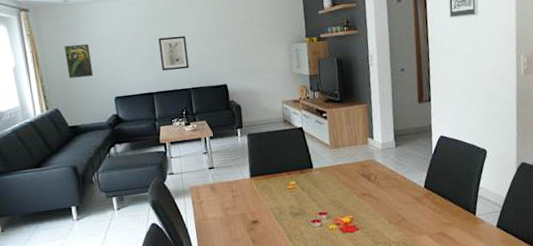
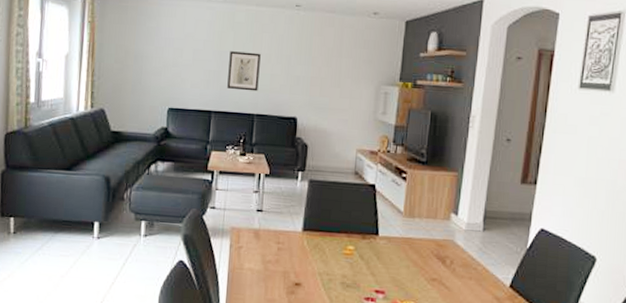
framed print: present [64,43,94,78] -> none [123,41,152,81]

